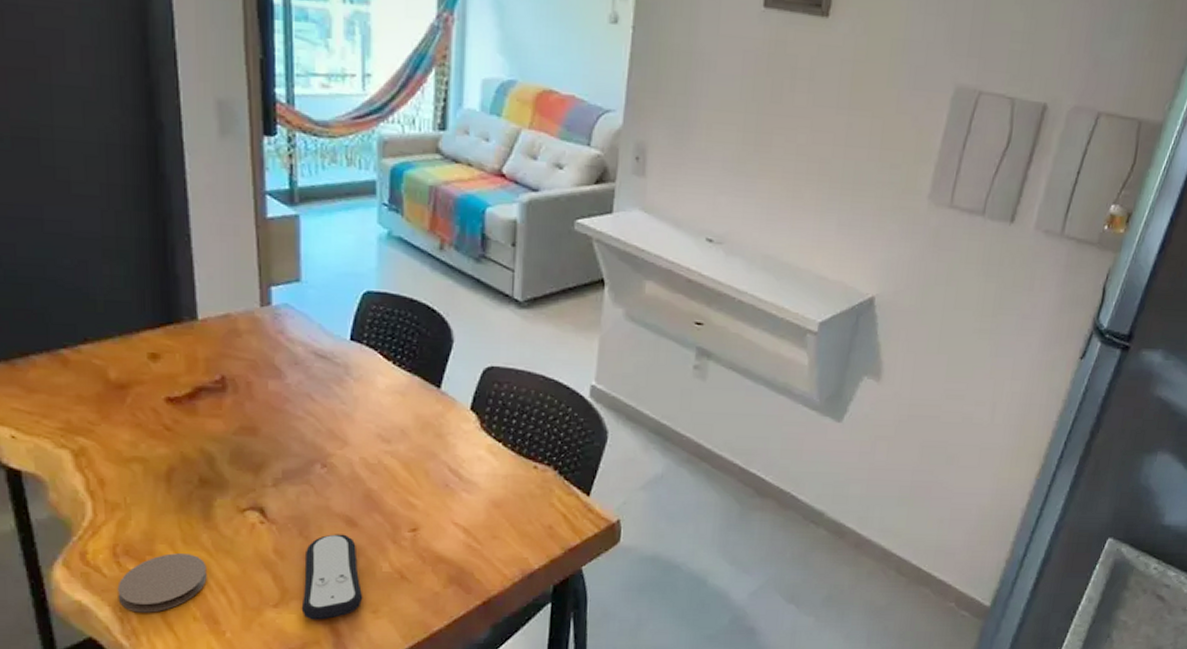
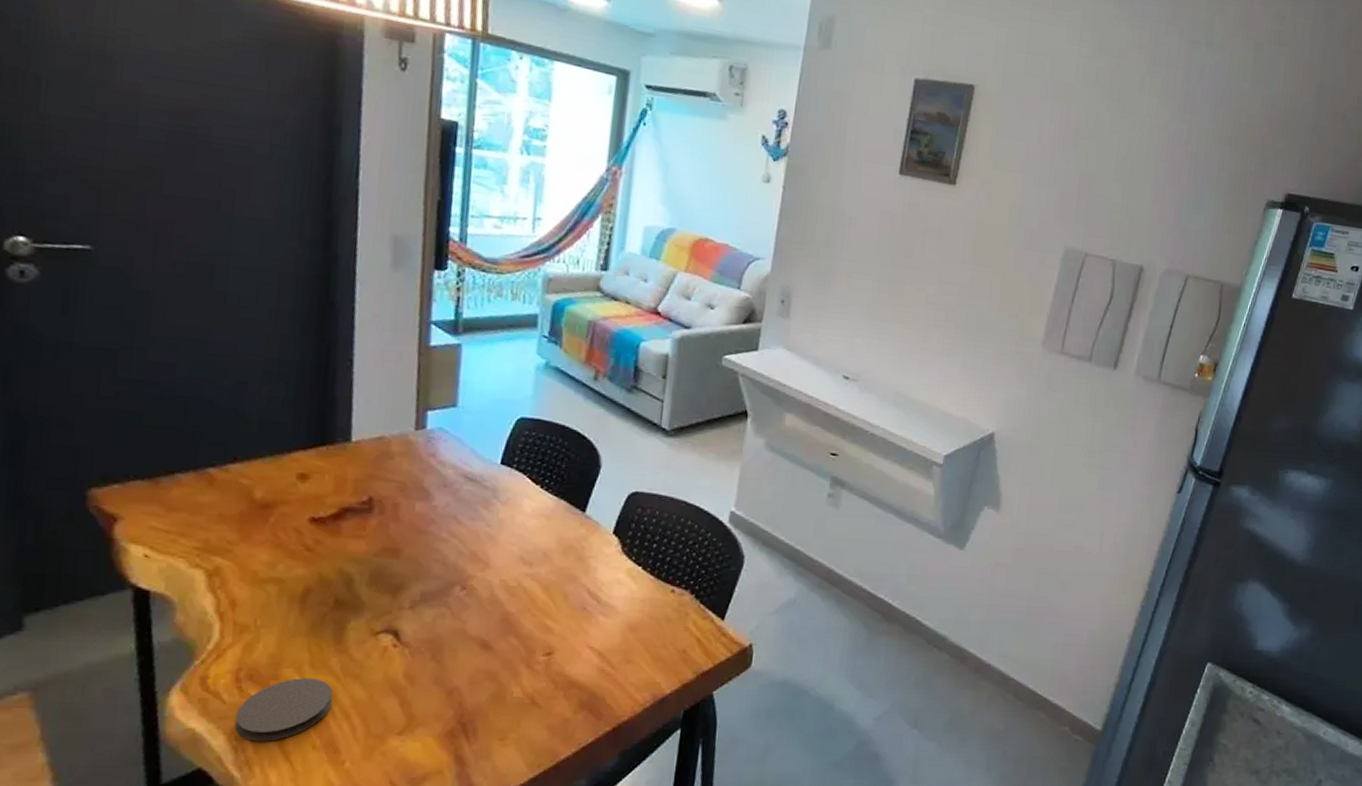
remote control: present [301,534,363,620] -> none [426,658,492,748]

